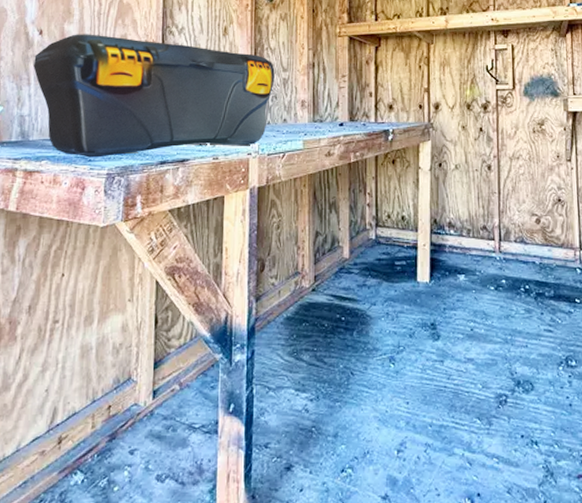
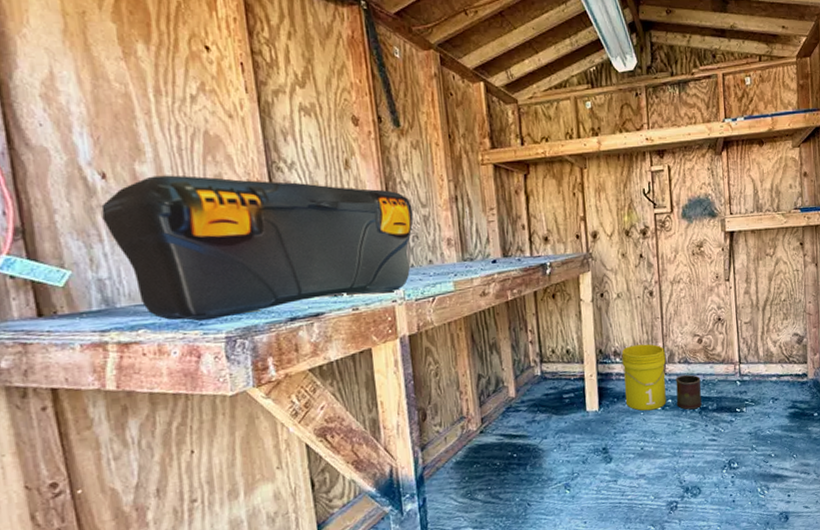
bucket: none [455,218,501,289] -> present [621,344,666,411]
paint can: none [510,255,538,294] -> present [675,374,702,410]

